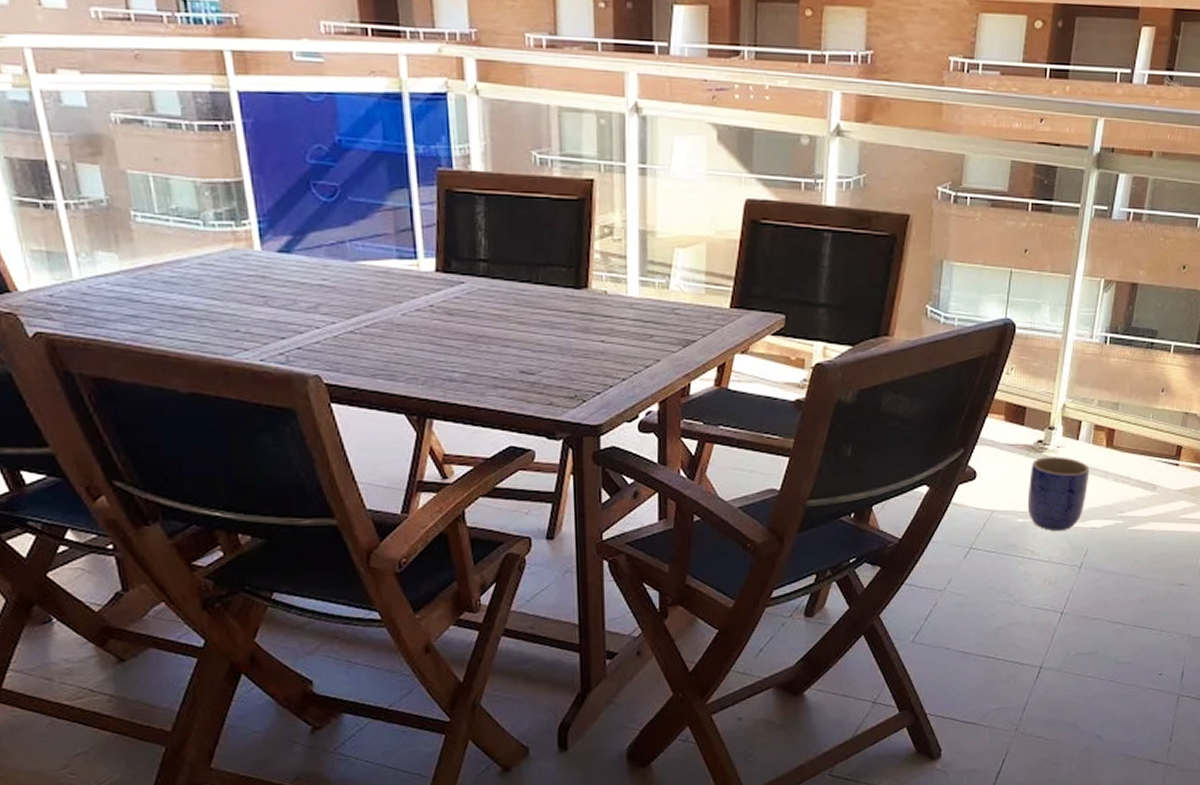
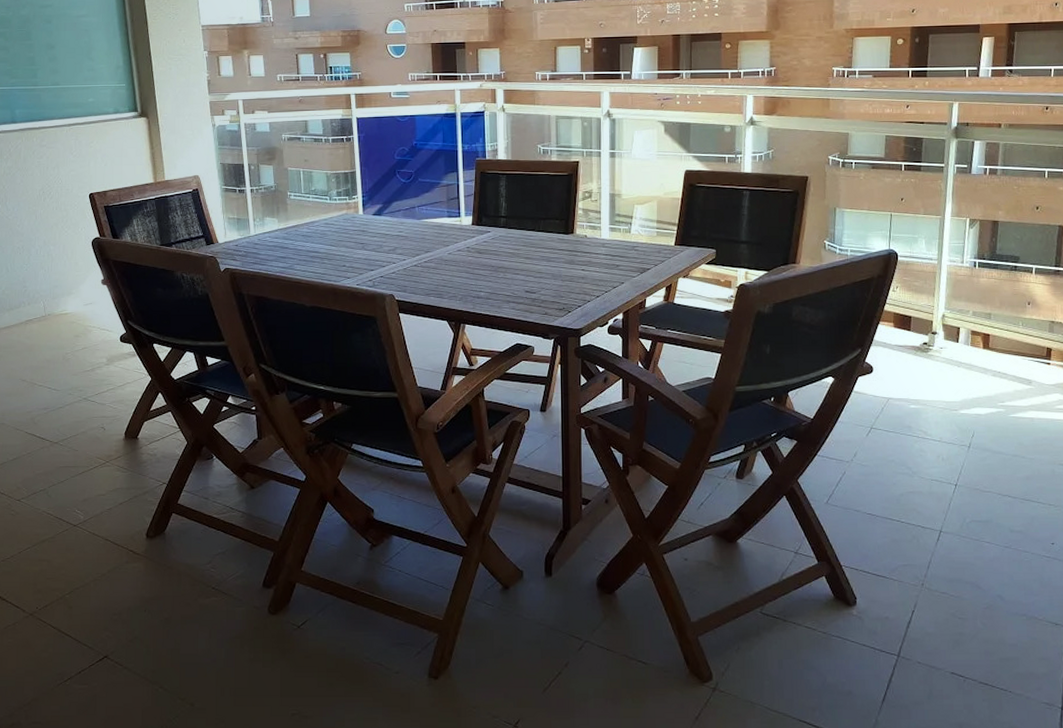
planter: present [1027,457,1090,531] -> none [918,356,971,416]

